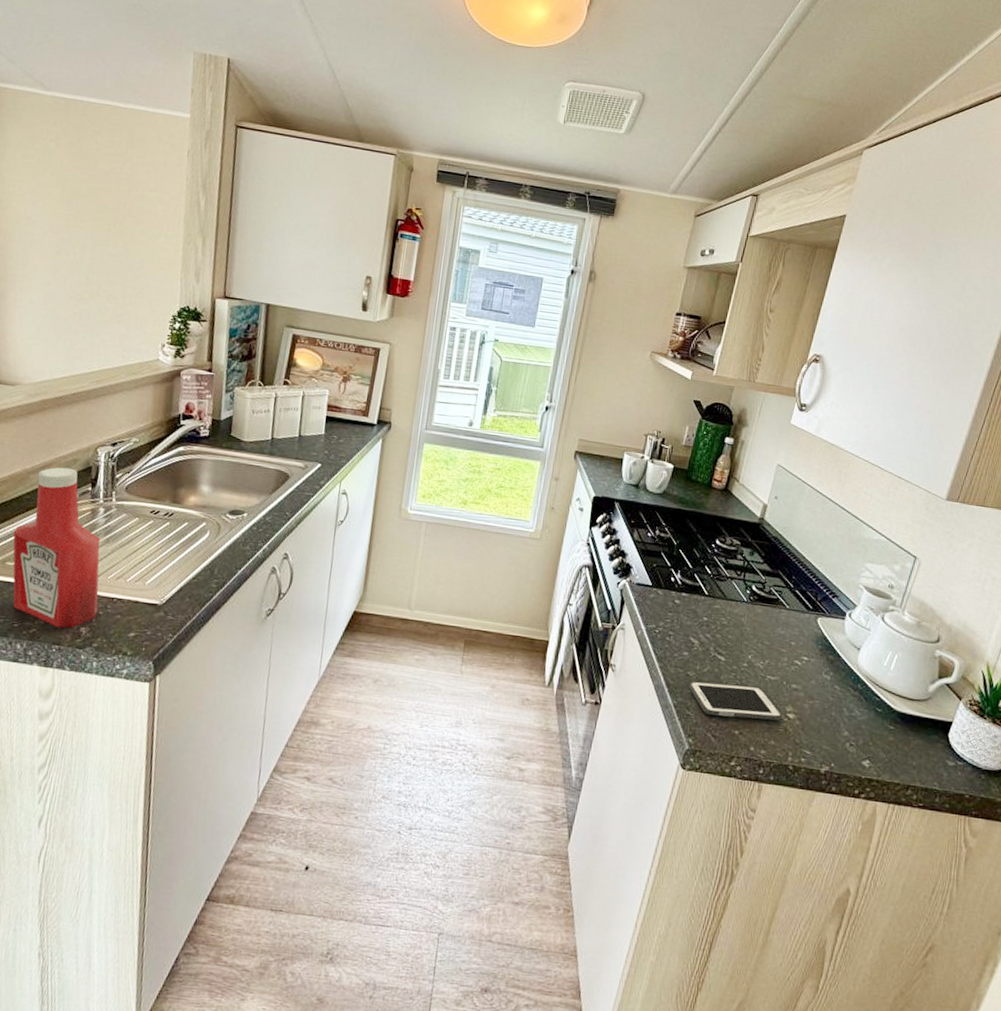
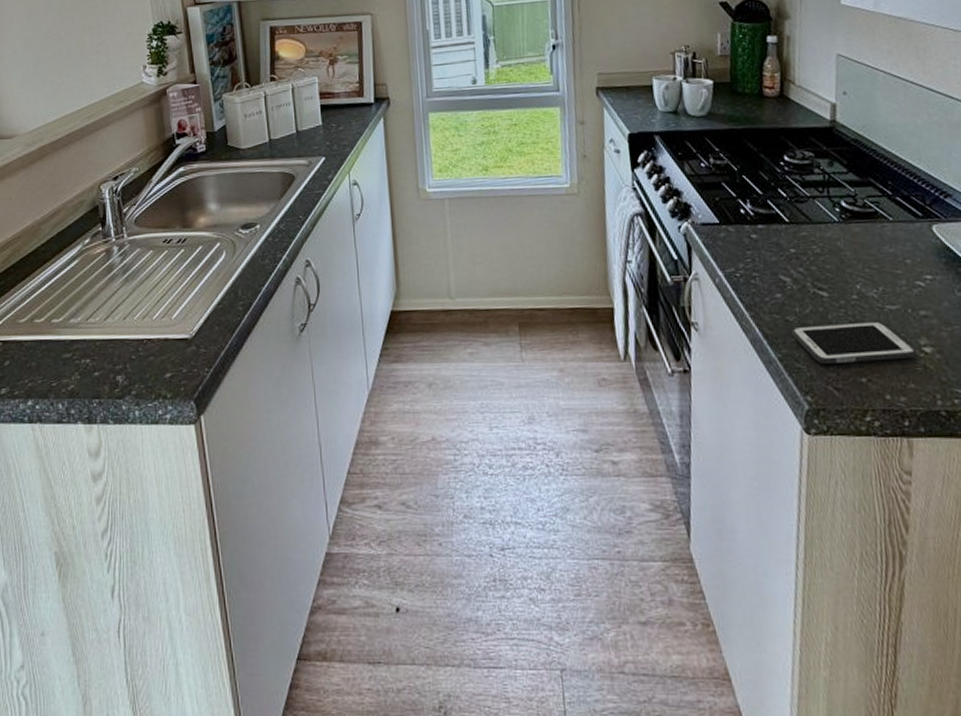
ketchup bottle: present [13,467,100,628] -> none [35,211,130,380]

